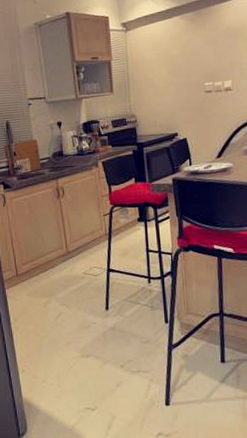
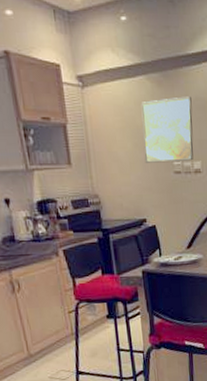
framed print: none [175,27,224,86] -> present [141,96,194,163]

